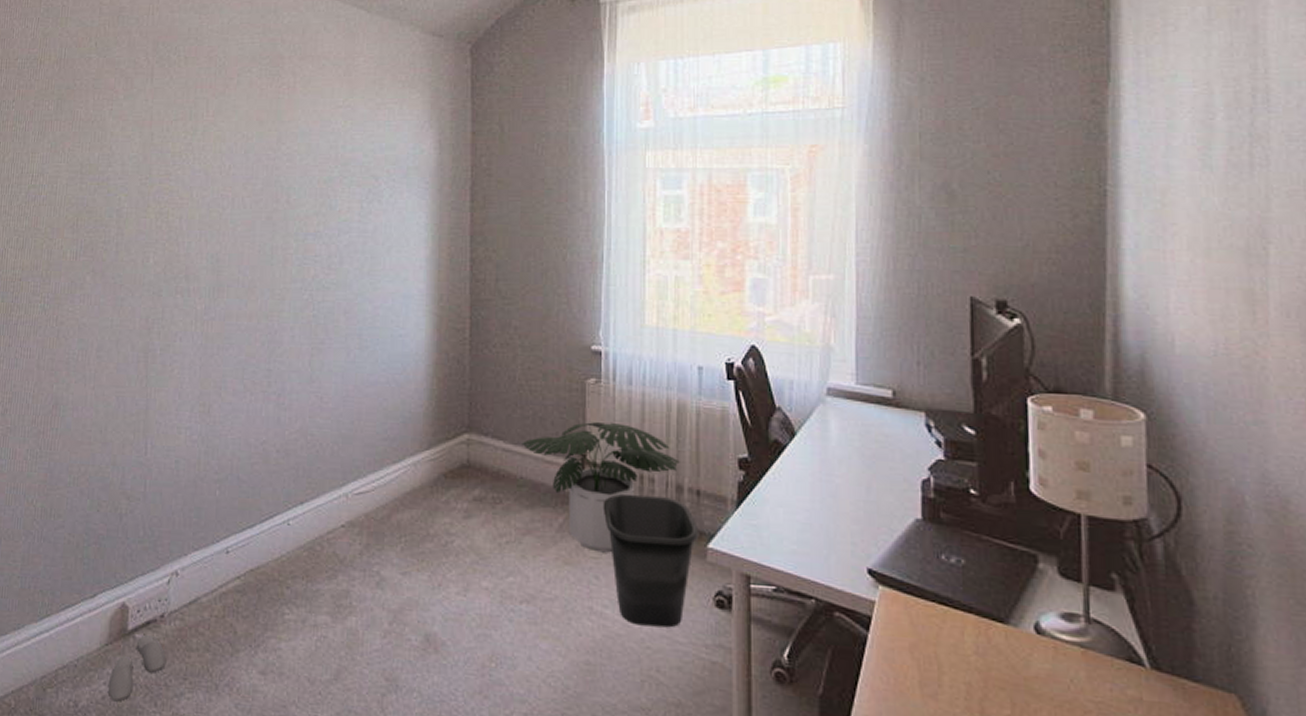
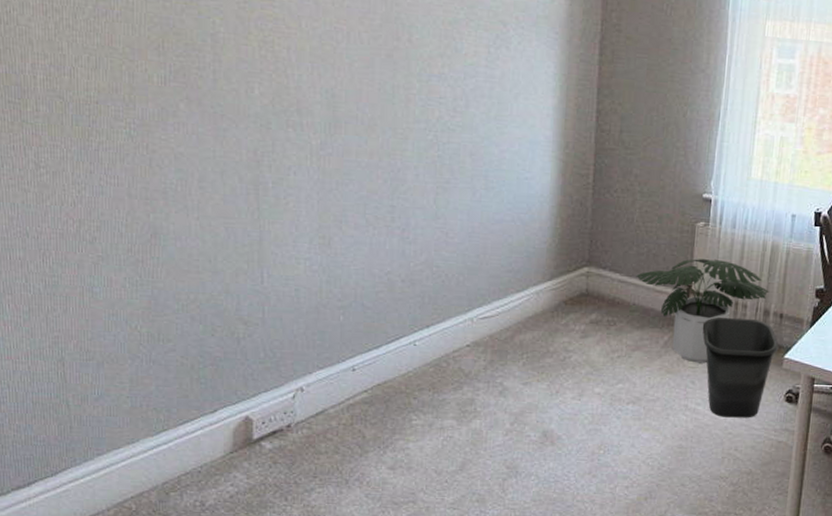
slippers: present [109,634,166,702] -> none [237,442,294,499]

